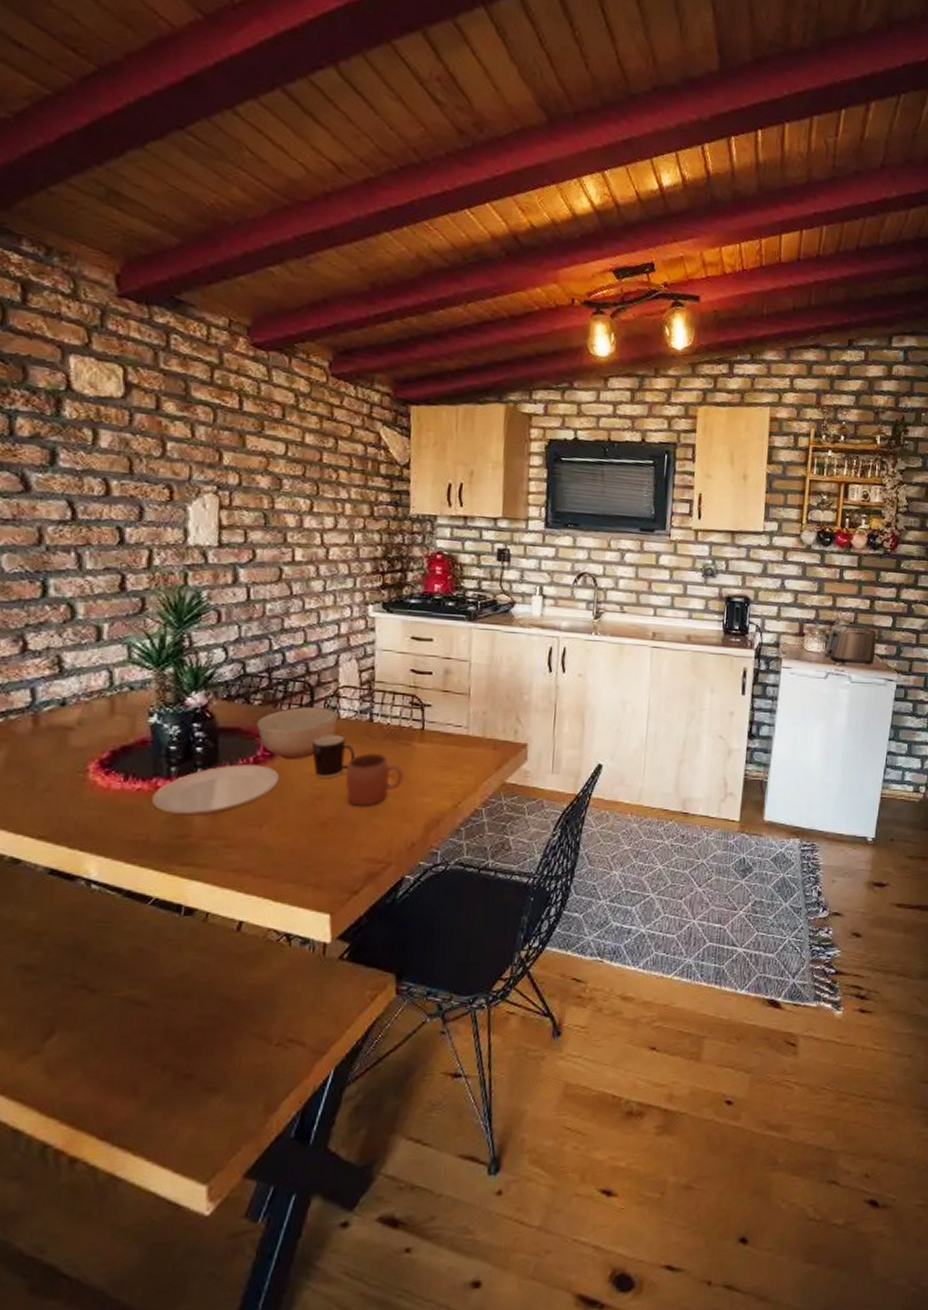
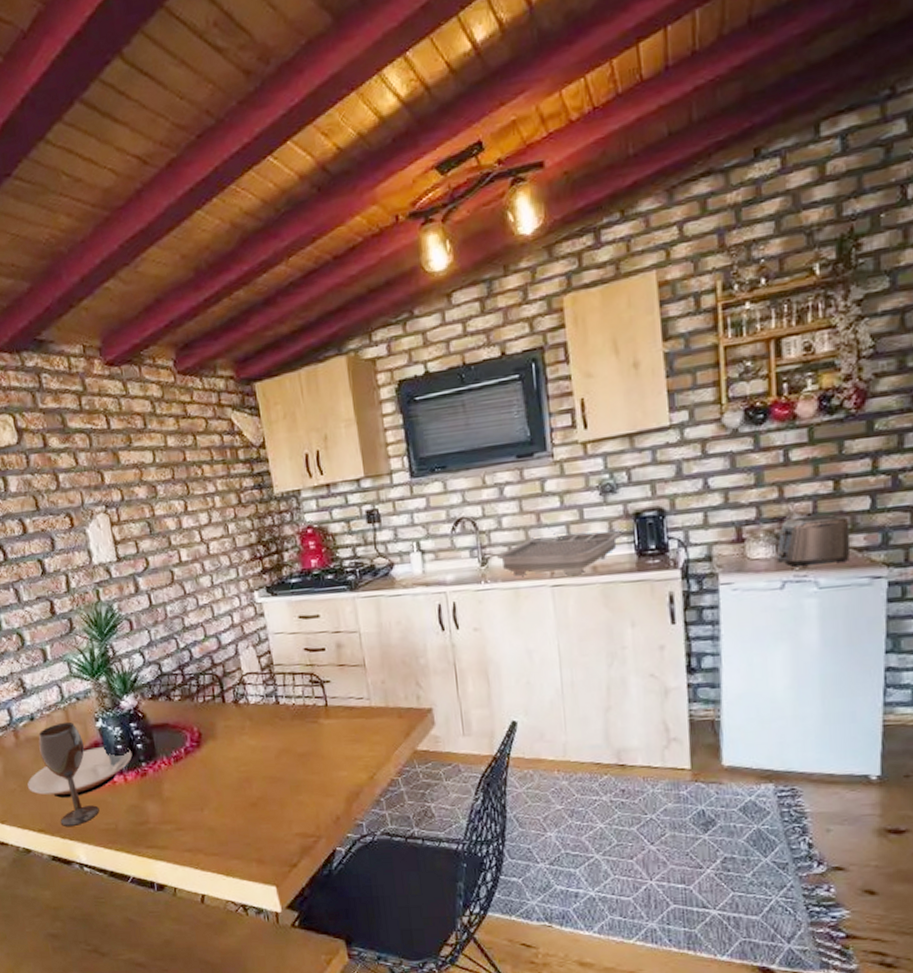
plate: none [37,746,188,800] -> present [27,747,133,798]
wine glass: none [63,712,130,834] -> present [38,721,100,826]
plate: present [152,764,280,816] -> none [113,755,209,805]
bowl: present [256,706,338,760] -> none [180,695,248,748]
mug: present [311,734,355,779] -> none [229,720,269,763]
mug: present [345,753,403,807] -> none [264,733,317,786]
dish rack: none [608,601,714,641] -> present [496,531,621,577]

